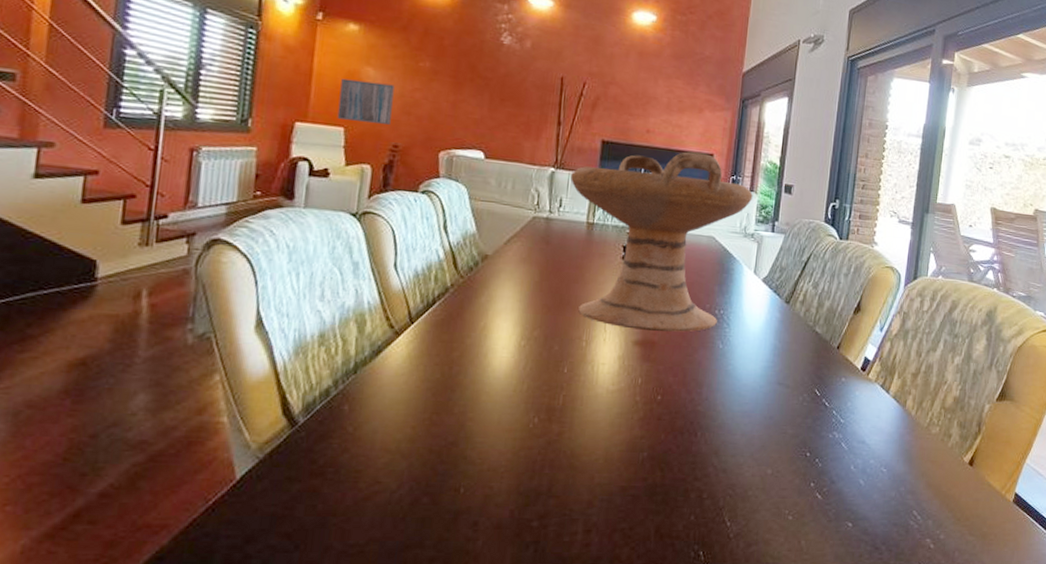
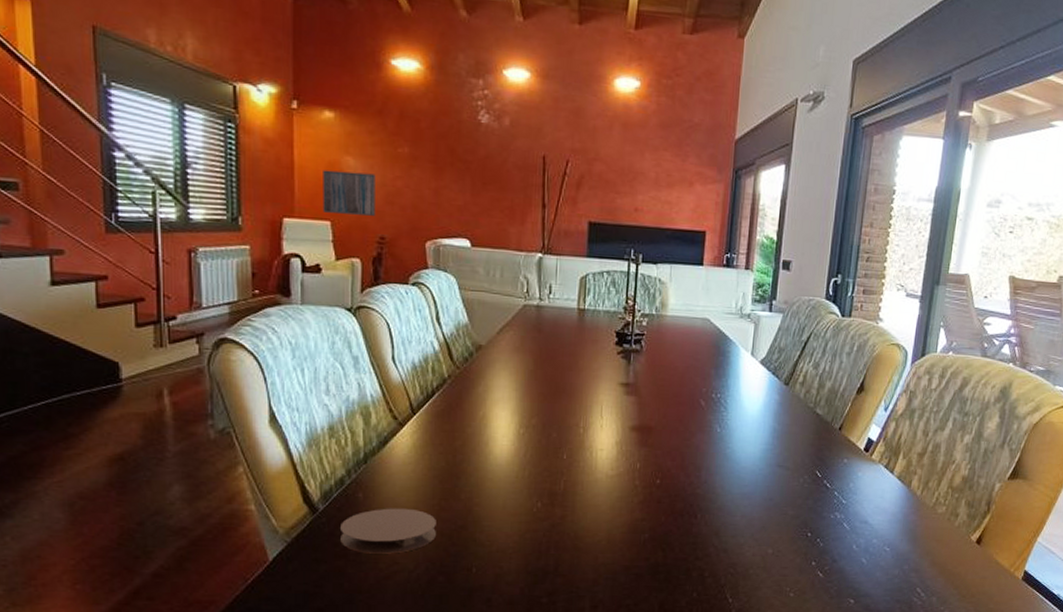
coaster: none [319,422,426,472] -> present [340,508,436,554]
decorative bowl: present [571,151,753,332] -> none [559,229,749,417]

